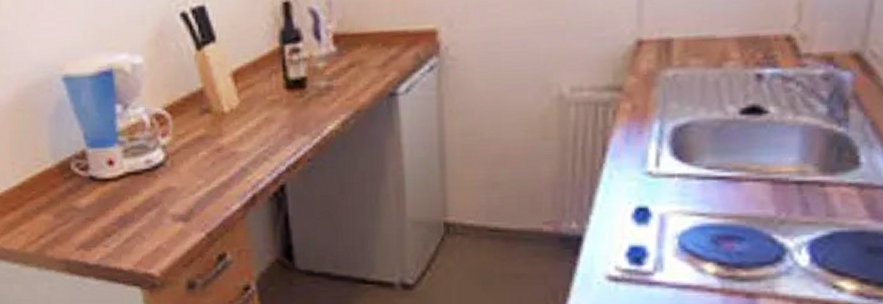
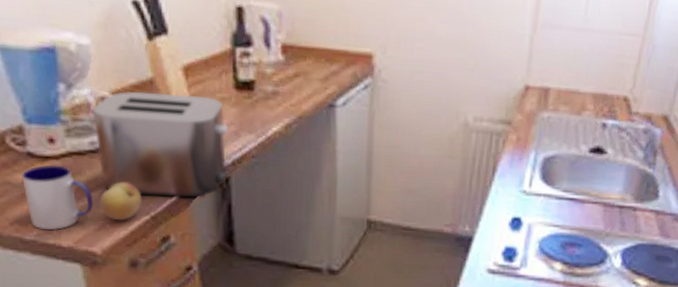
mug: none [85,186,151,254] -> present [22,164,94,231]
toaster: none [147,100,282,211] -> present [92,91,229,198]
fruit: none [156,199,197,240] -> present [99,182,142,221]

